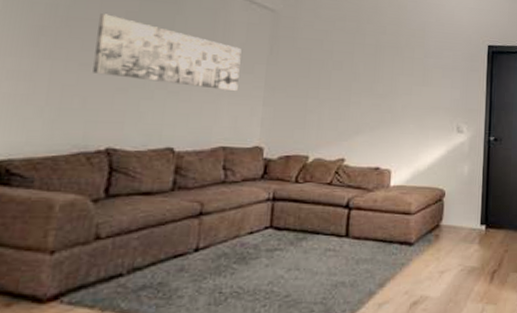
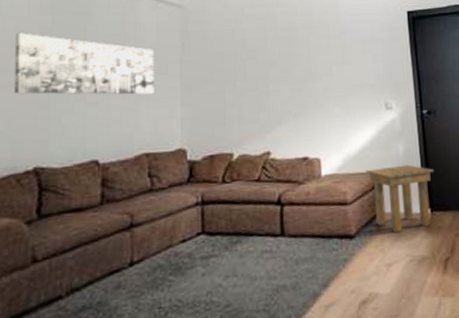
side table: none [431,184,493,244] -> present [365,164,434,233]

